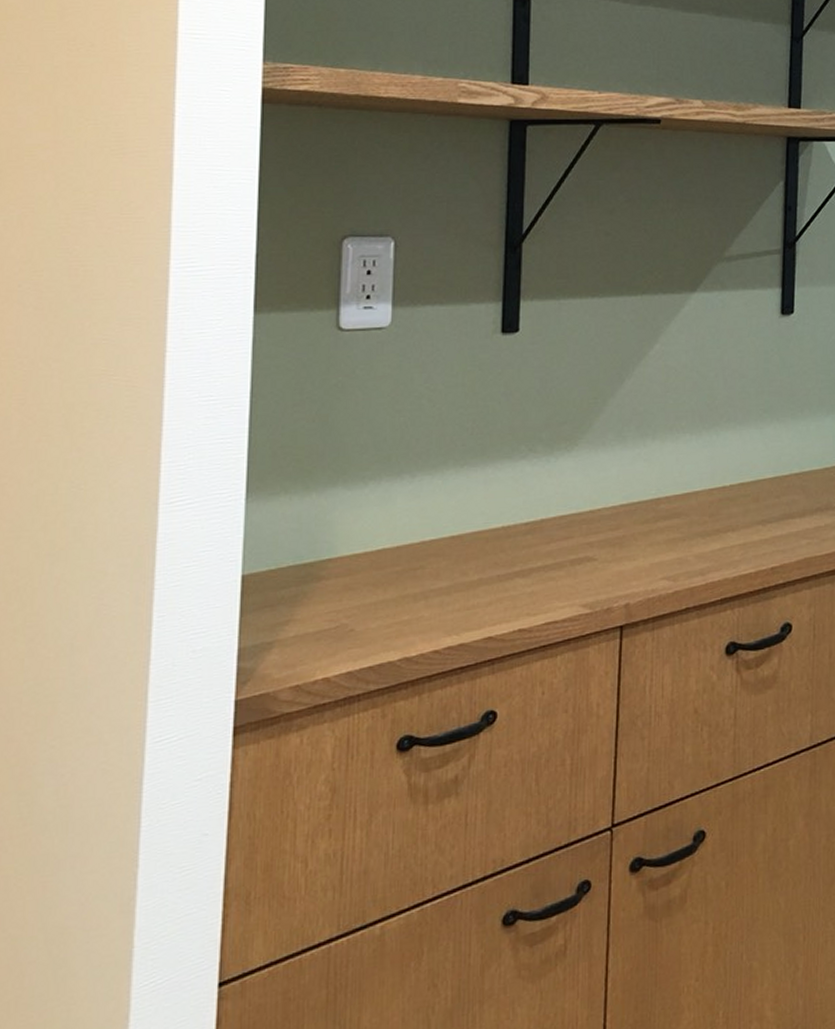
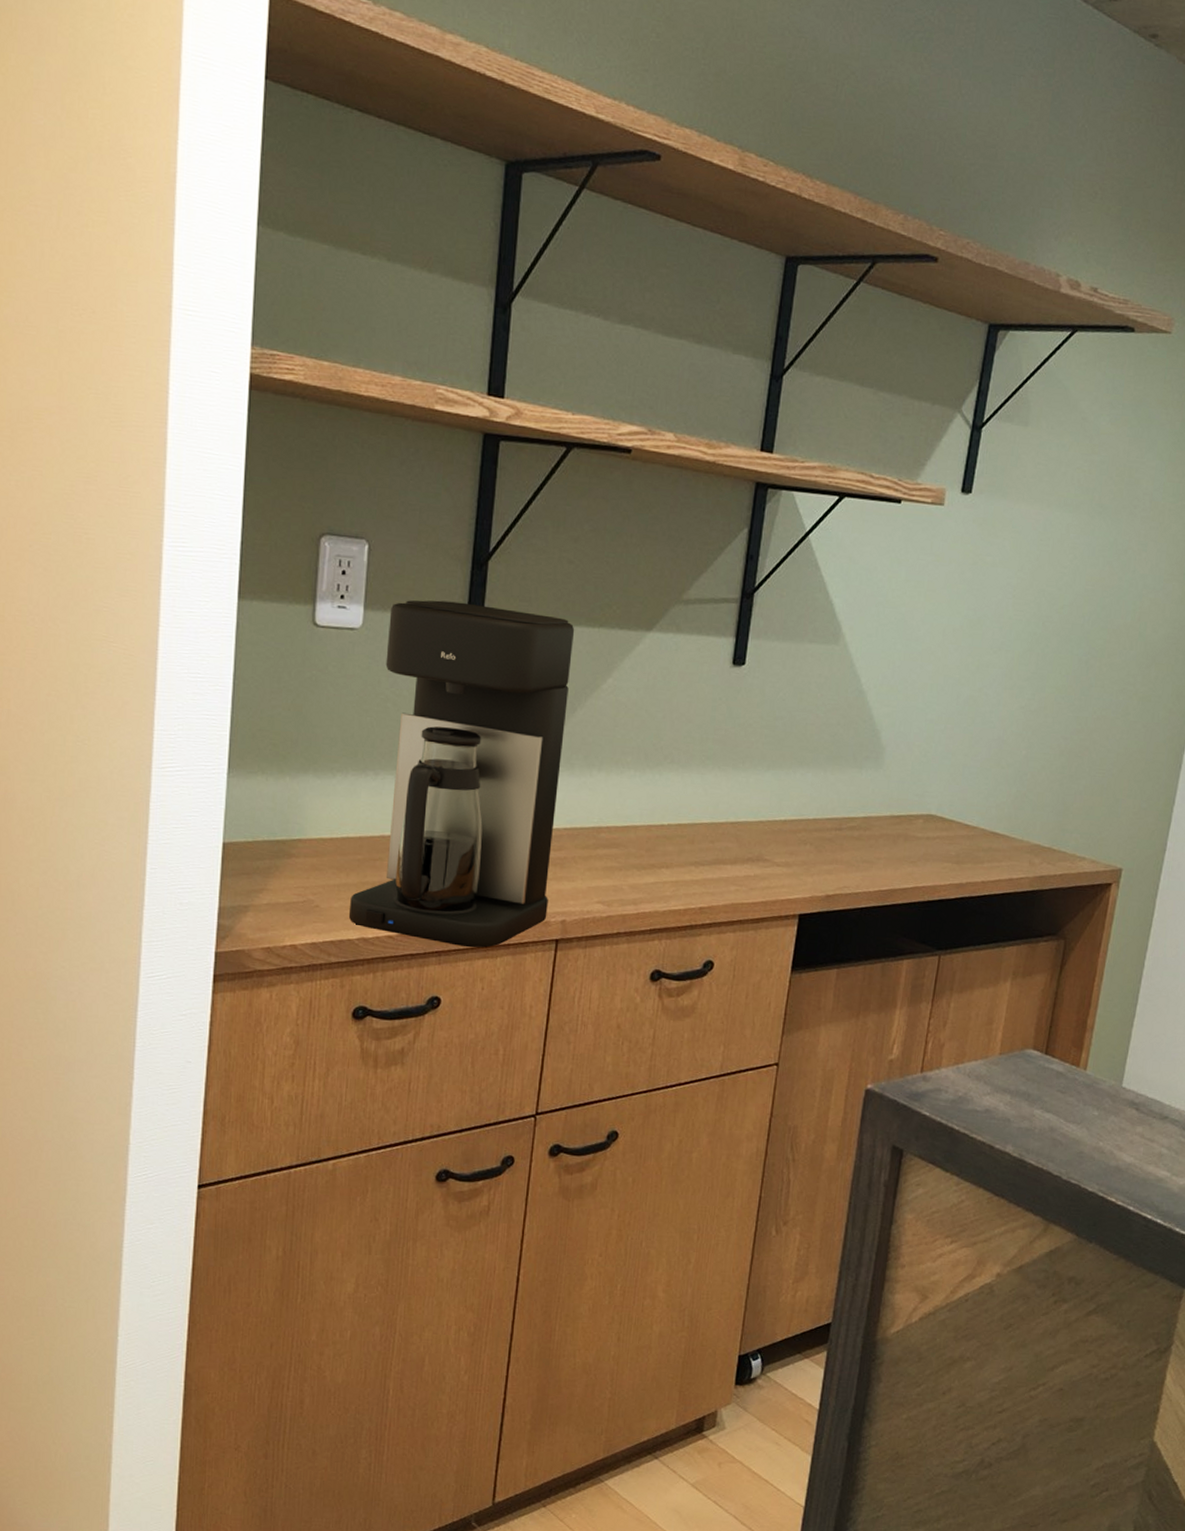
coffee maker: none [388,287,617,651] -> present [348,600,575,949]

